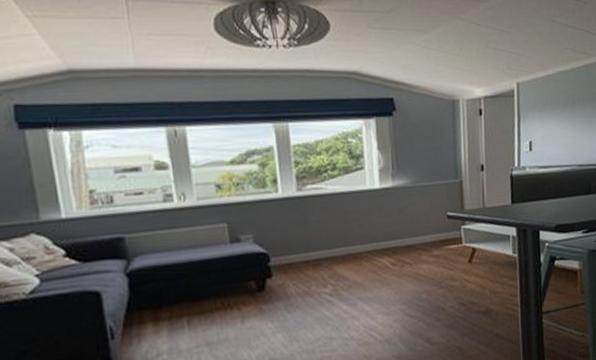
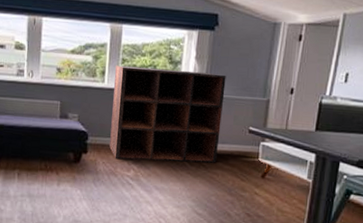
shelving unit: none [287,162,420,277] -> present [109,65,226,163]

